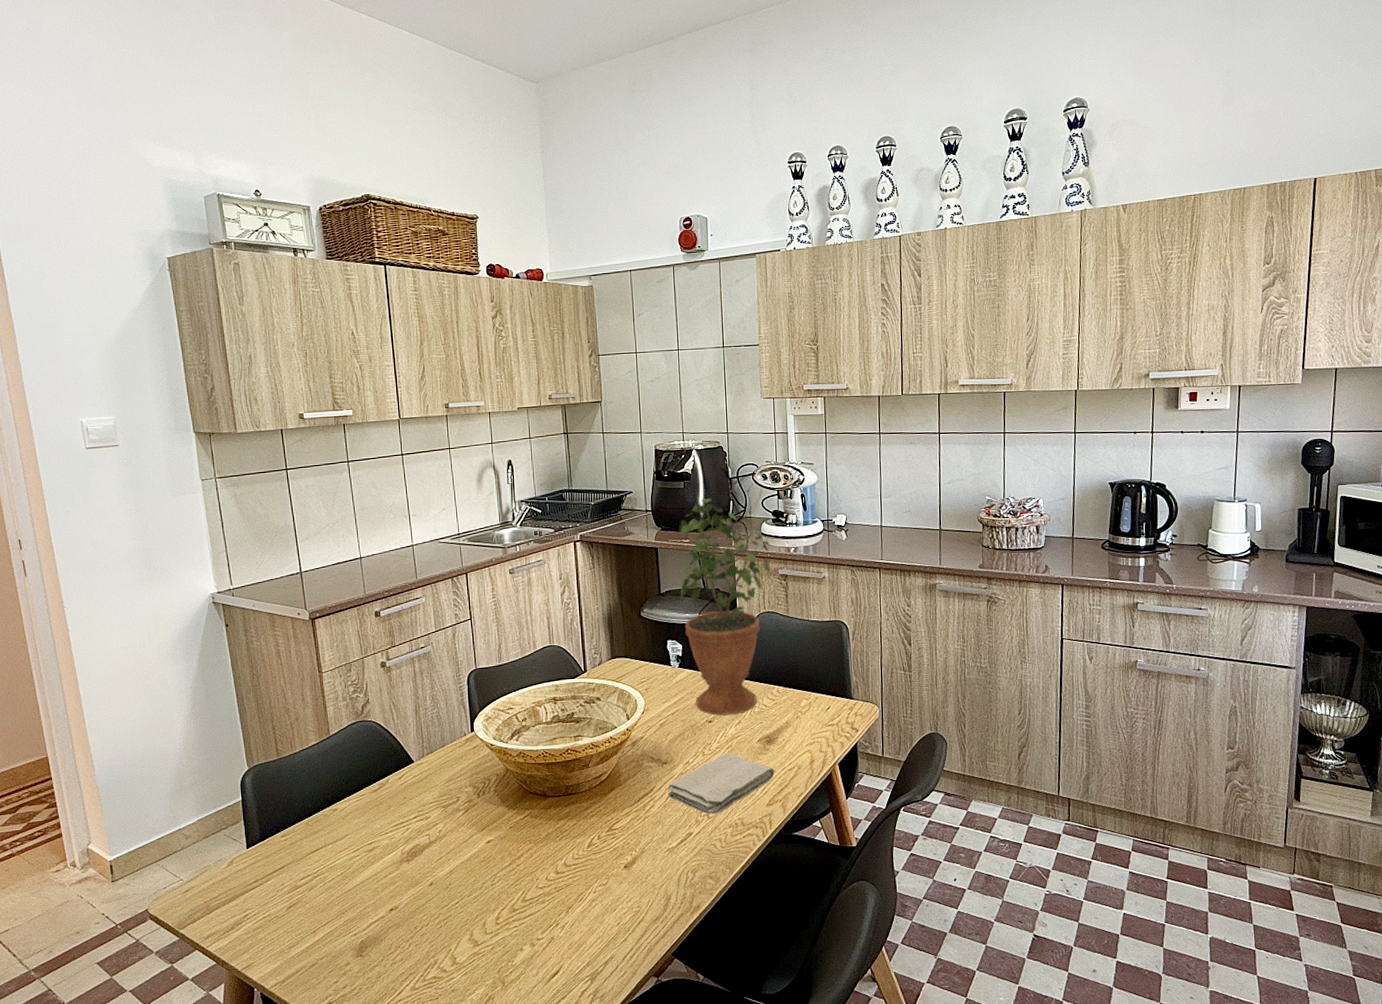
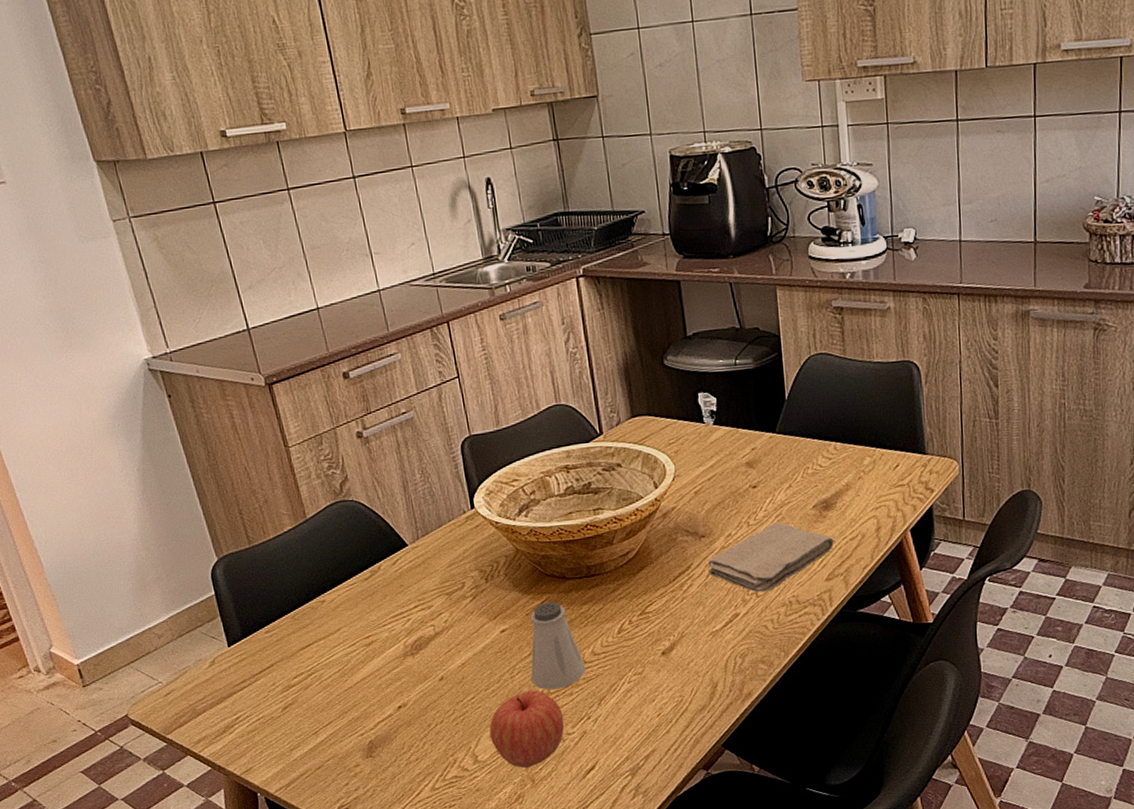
apple: none [469,897,535,971] -> present [489,690,565,768]
saltshaker: none [509,817,558,898] -> present [531,602,586,690]
potted plant: present [678,497,772,715] -> none [704,214,823,479]

